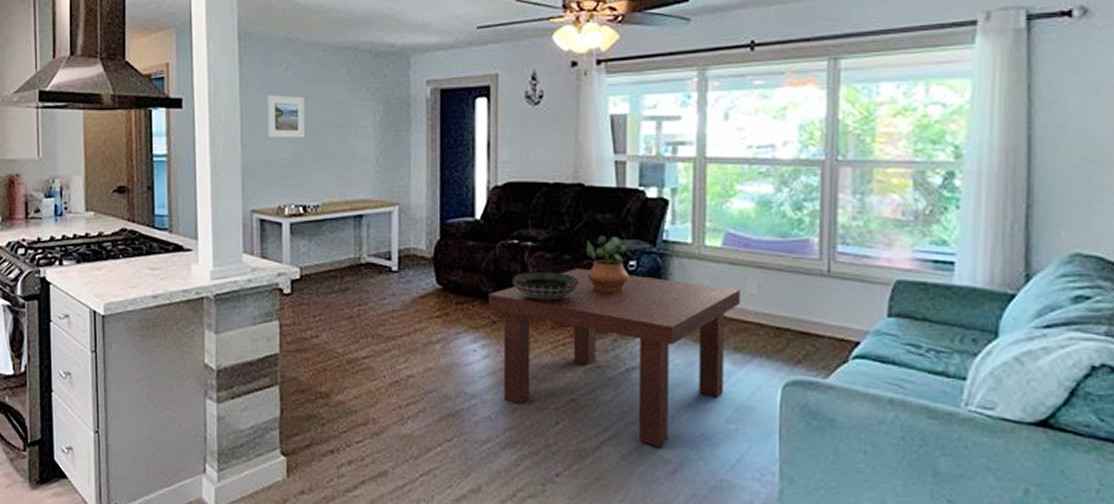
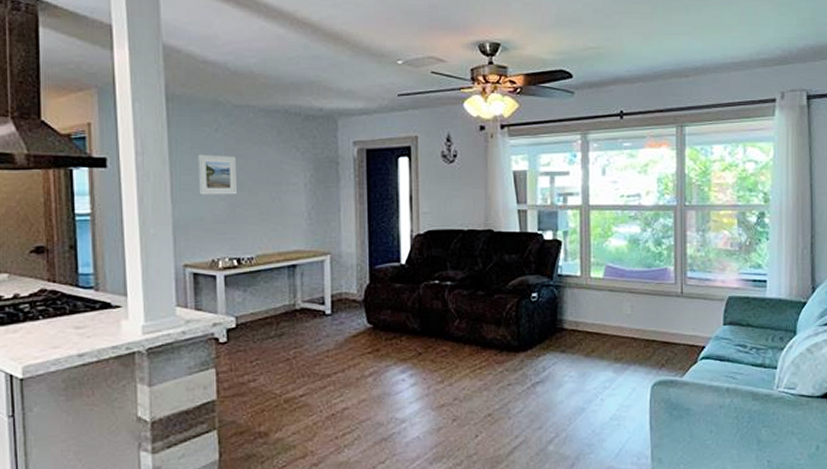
coffee table: present [487,268,740,447] -> none [413,301,618,446]
decorative bowl: present [511,272,579,300] -> none [434,307,491,331]
potted plant: present [585,235,632,293] -> none [496,273,534,321]

